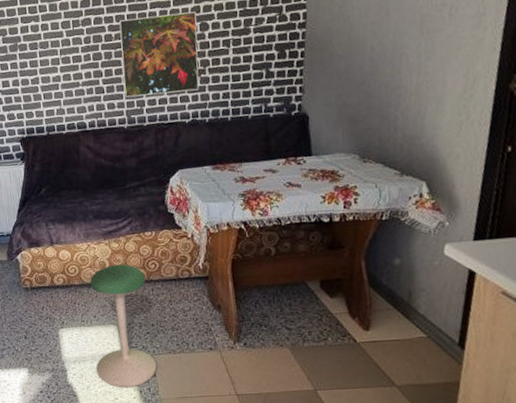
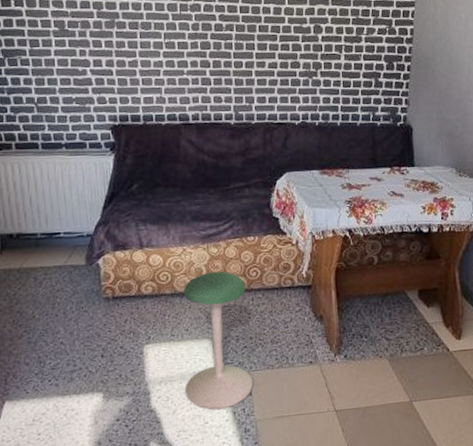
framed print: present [119,11,199,98] -> none [231,11,311,93]

